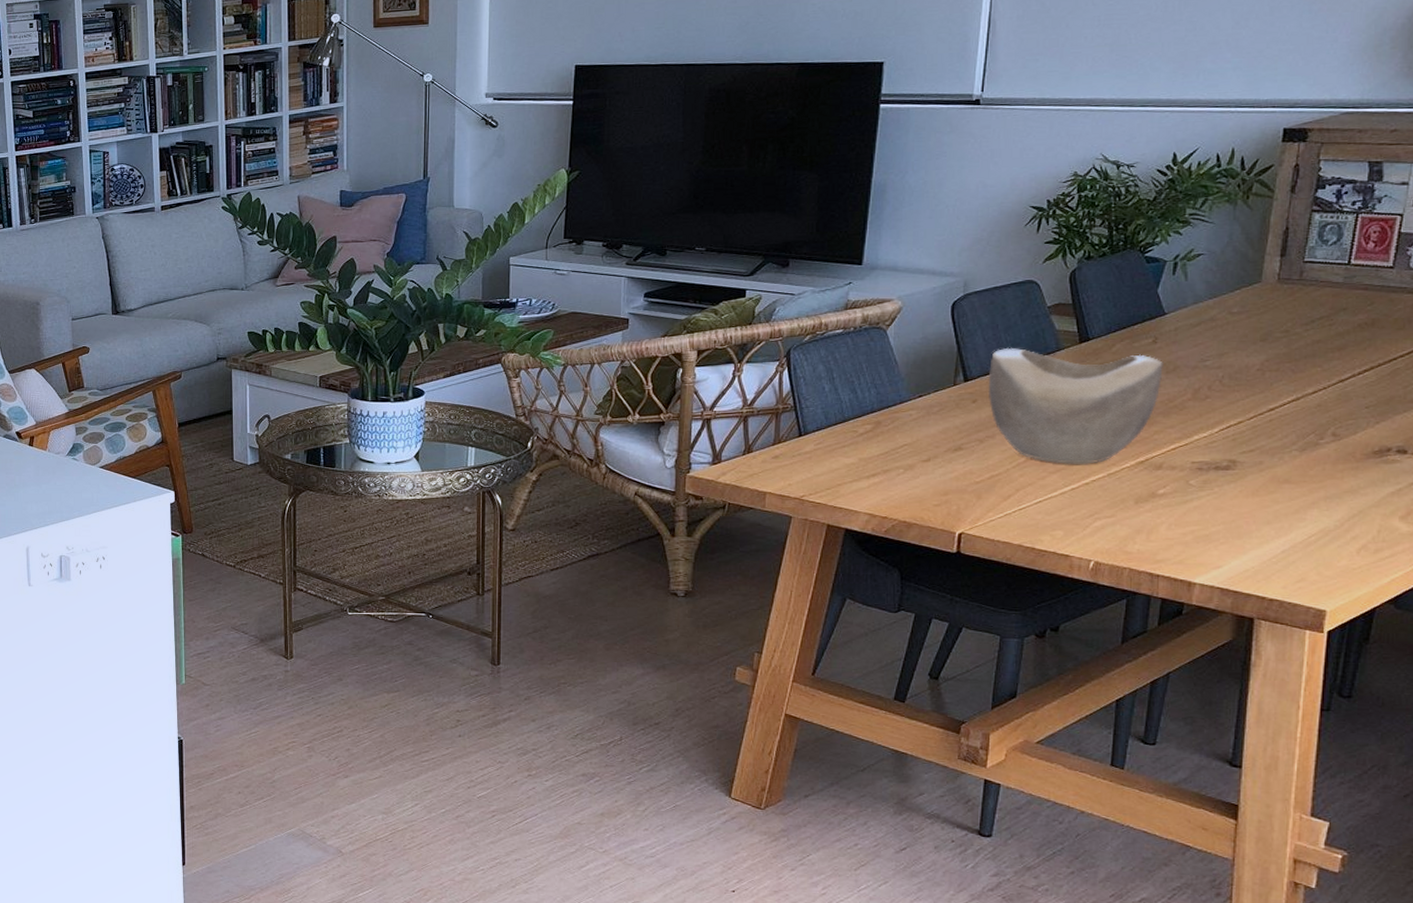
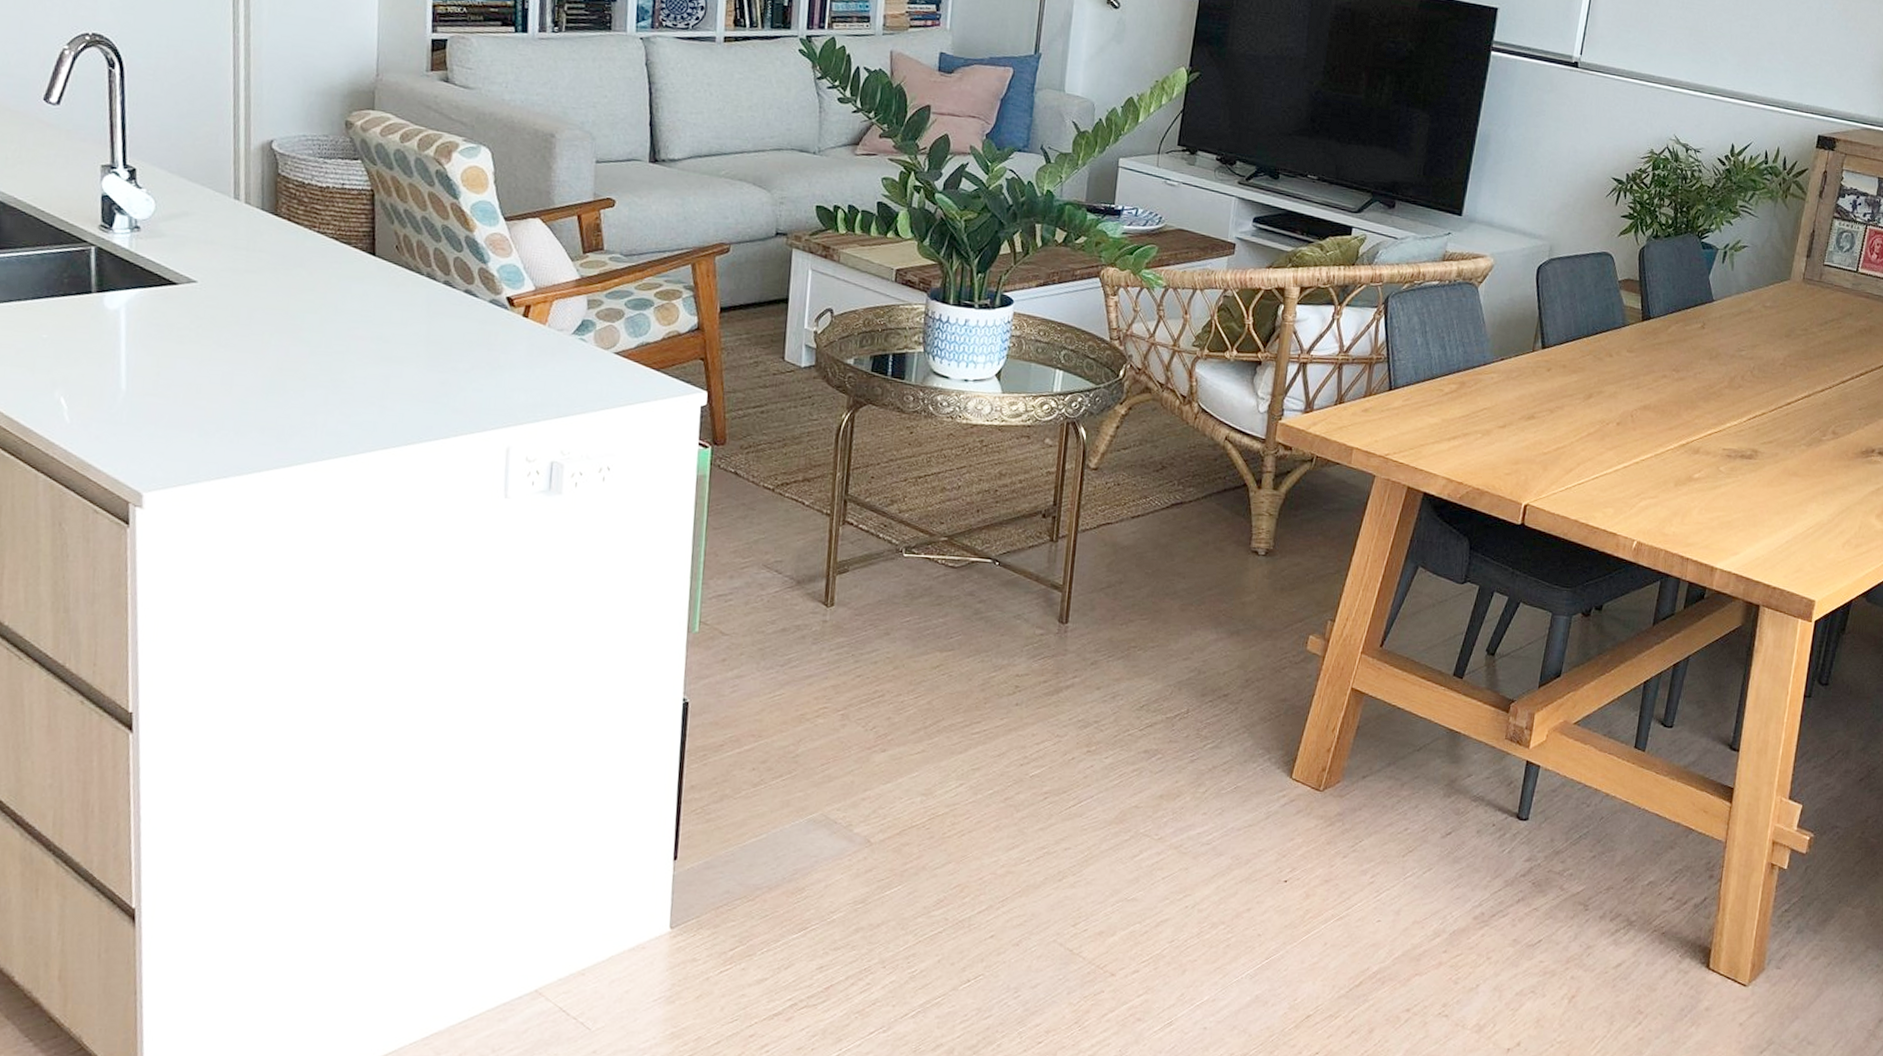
decorative bowl: present [988,347,1163,464] -> none [1561,318,1708,443]

